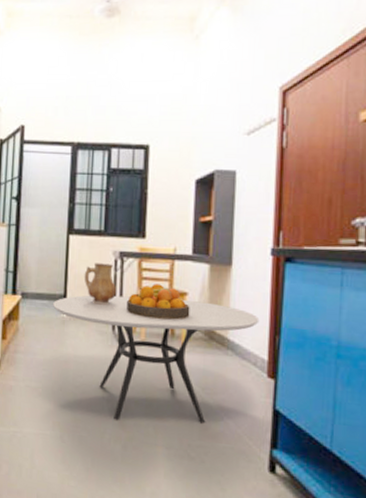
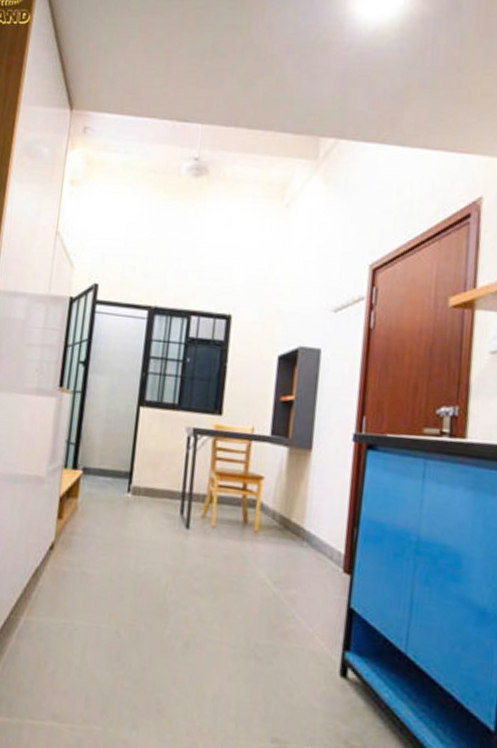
dining table: present [53,295,260,424] -> none [117,474,338,621]
ceramic pitcher: present [84,263,117,305] -> none [153,439,188,486]
fruit bowl: present [127,284,190,320] -> none [197,465,266,506]

